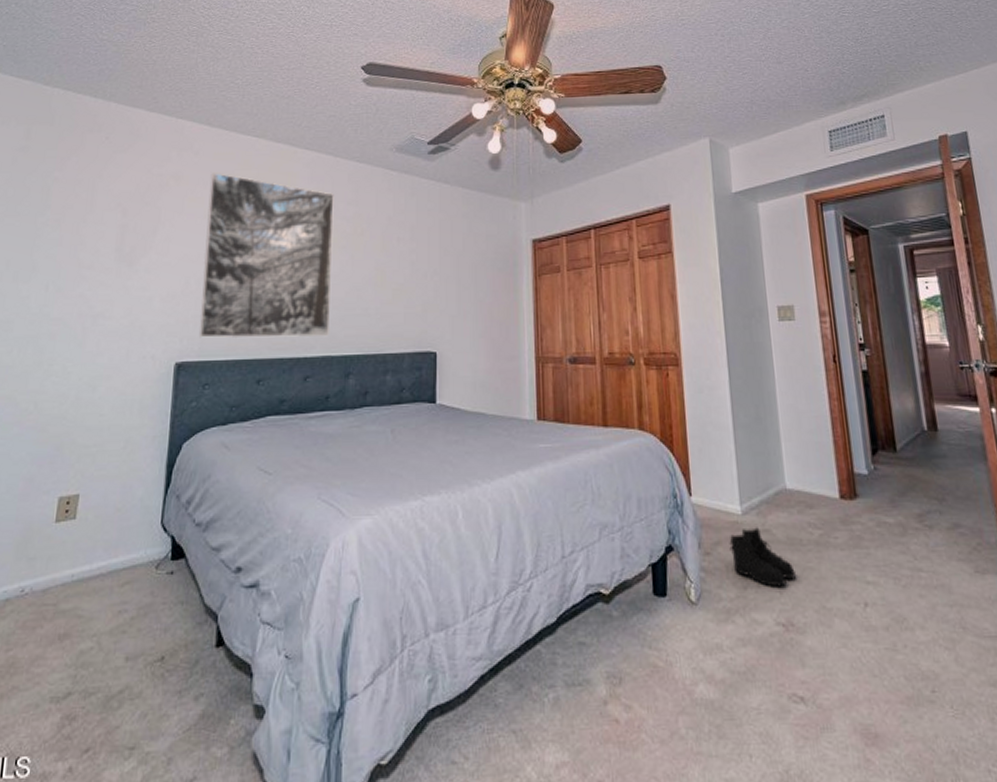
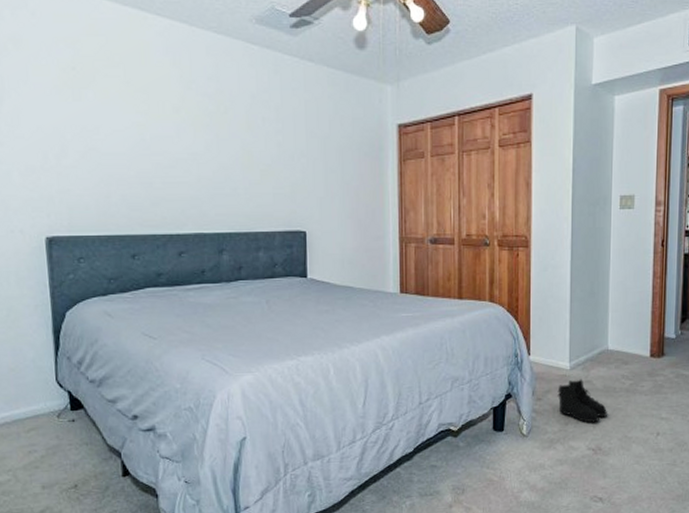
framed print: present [198,173,334,339] -> none [53,37,201,215]

